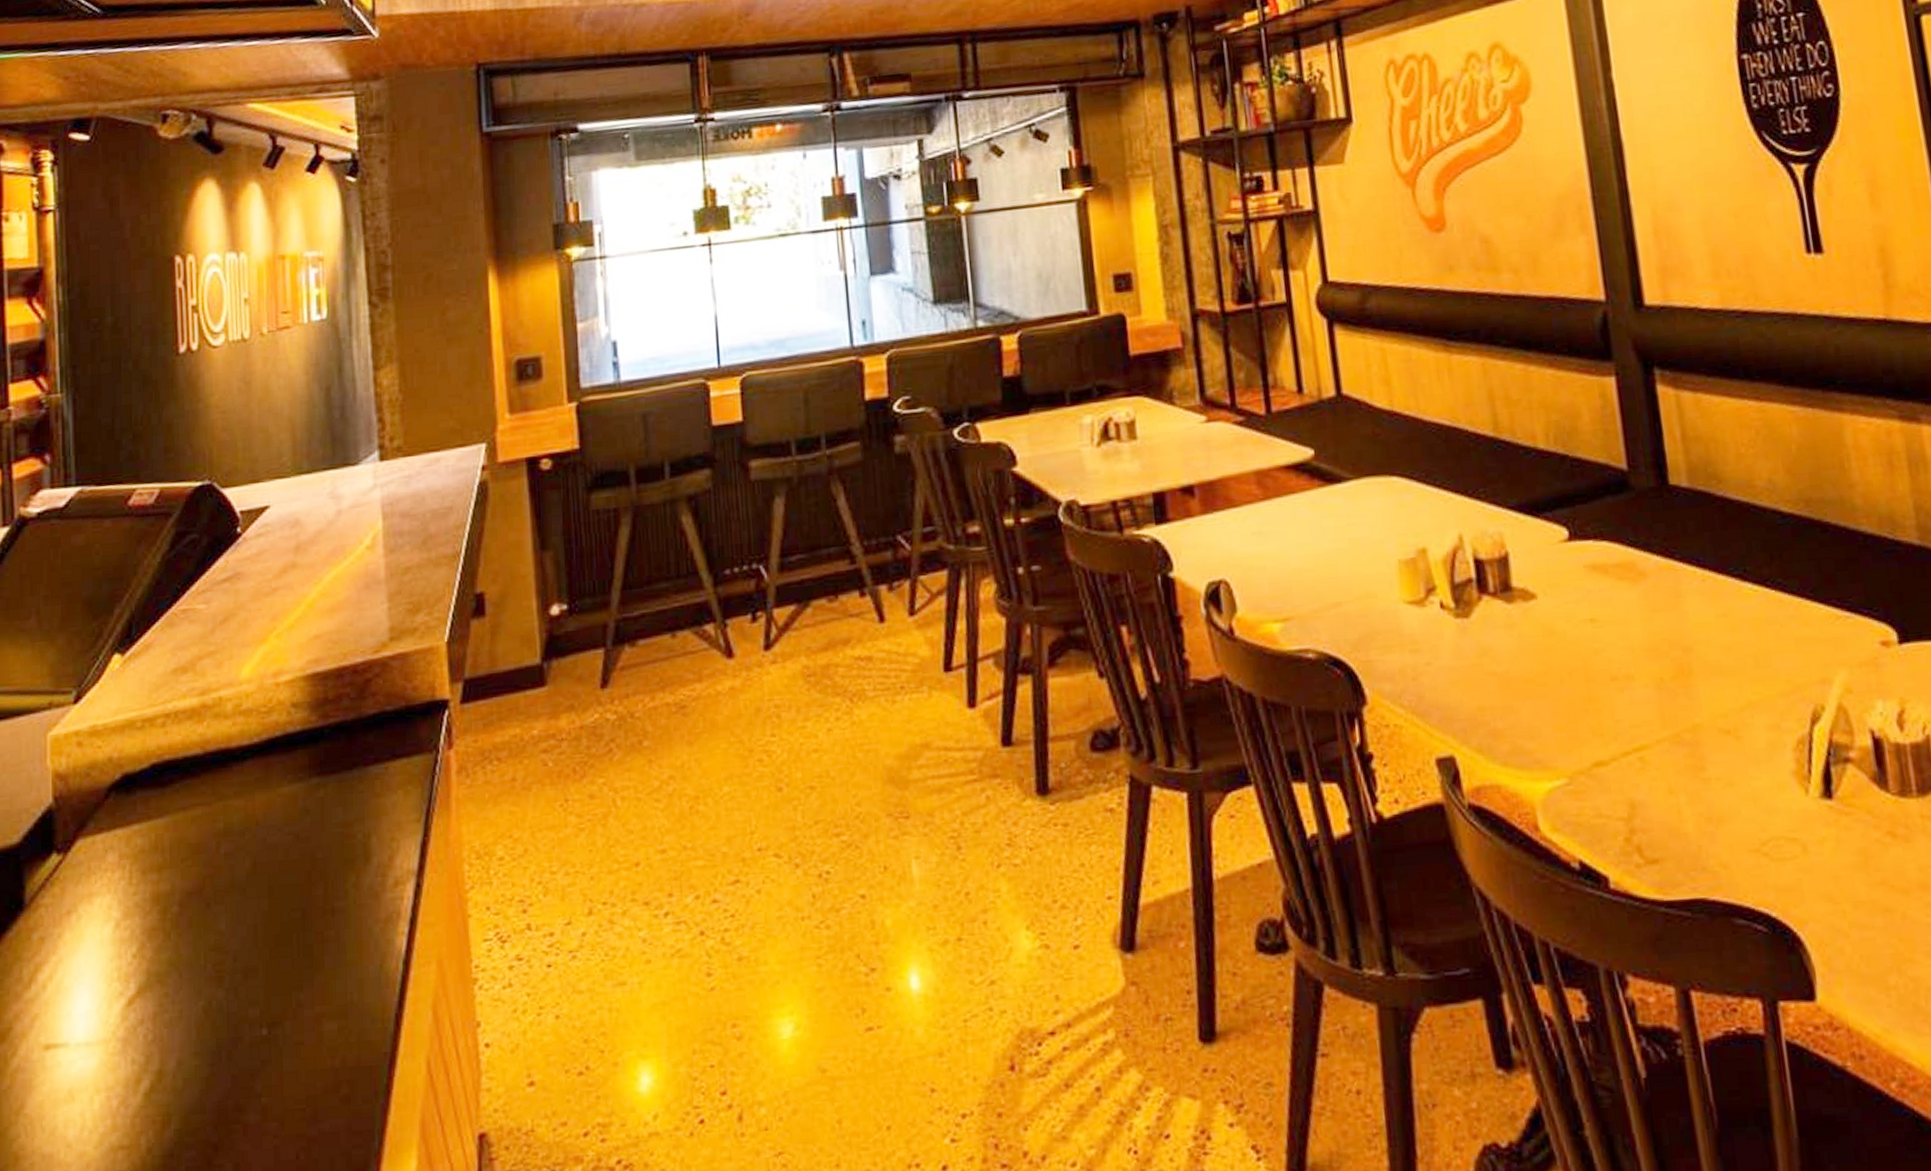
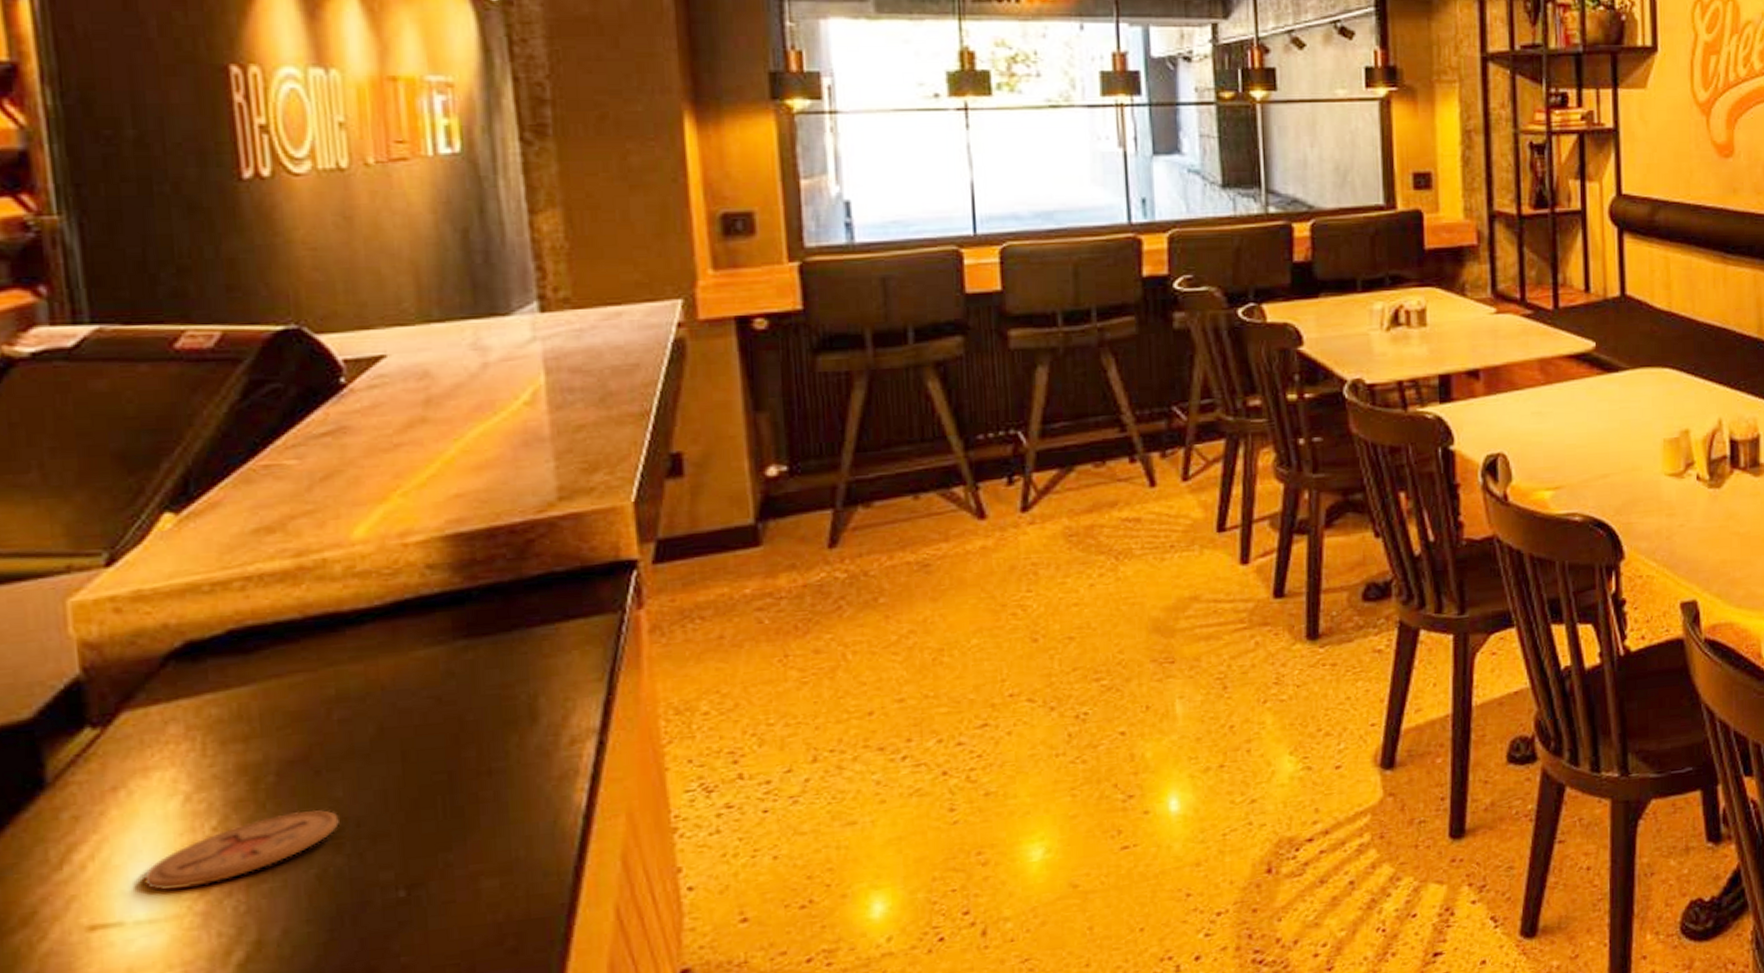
coaster: none [84,941,221,1015] -> present [143,809,339,891]

